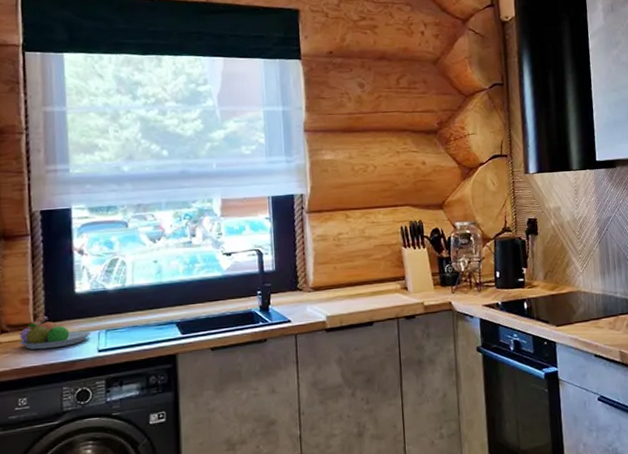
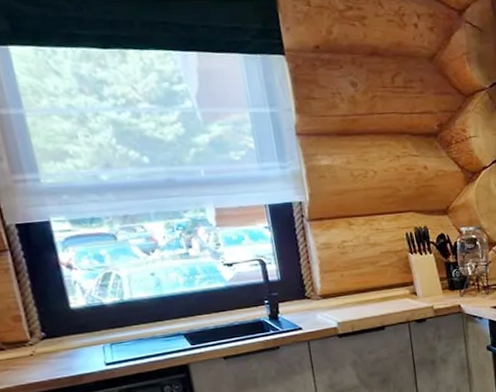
fruit bowl: present [18,321,92,350] -> none [16,337,96,366]

